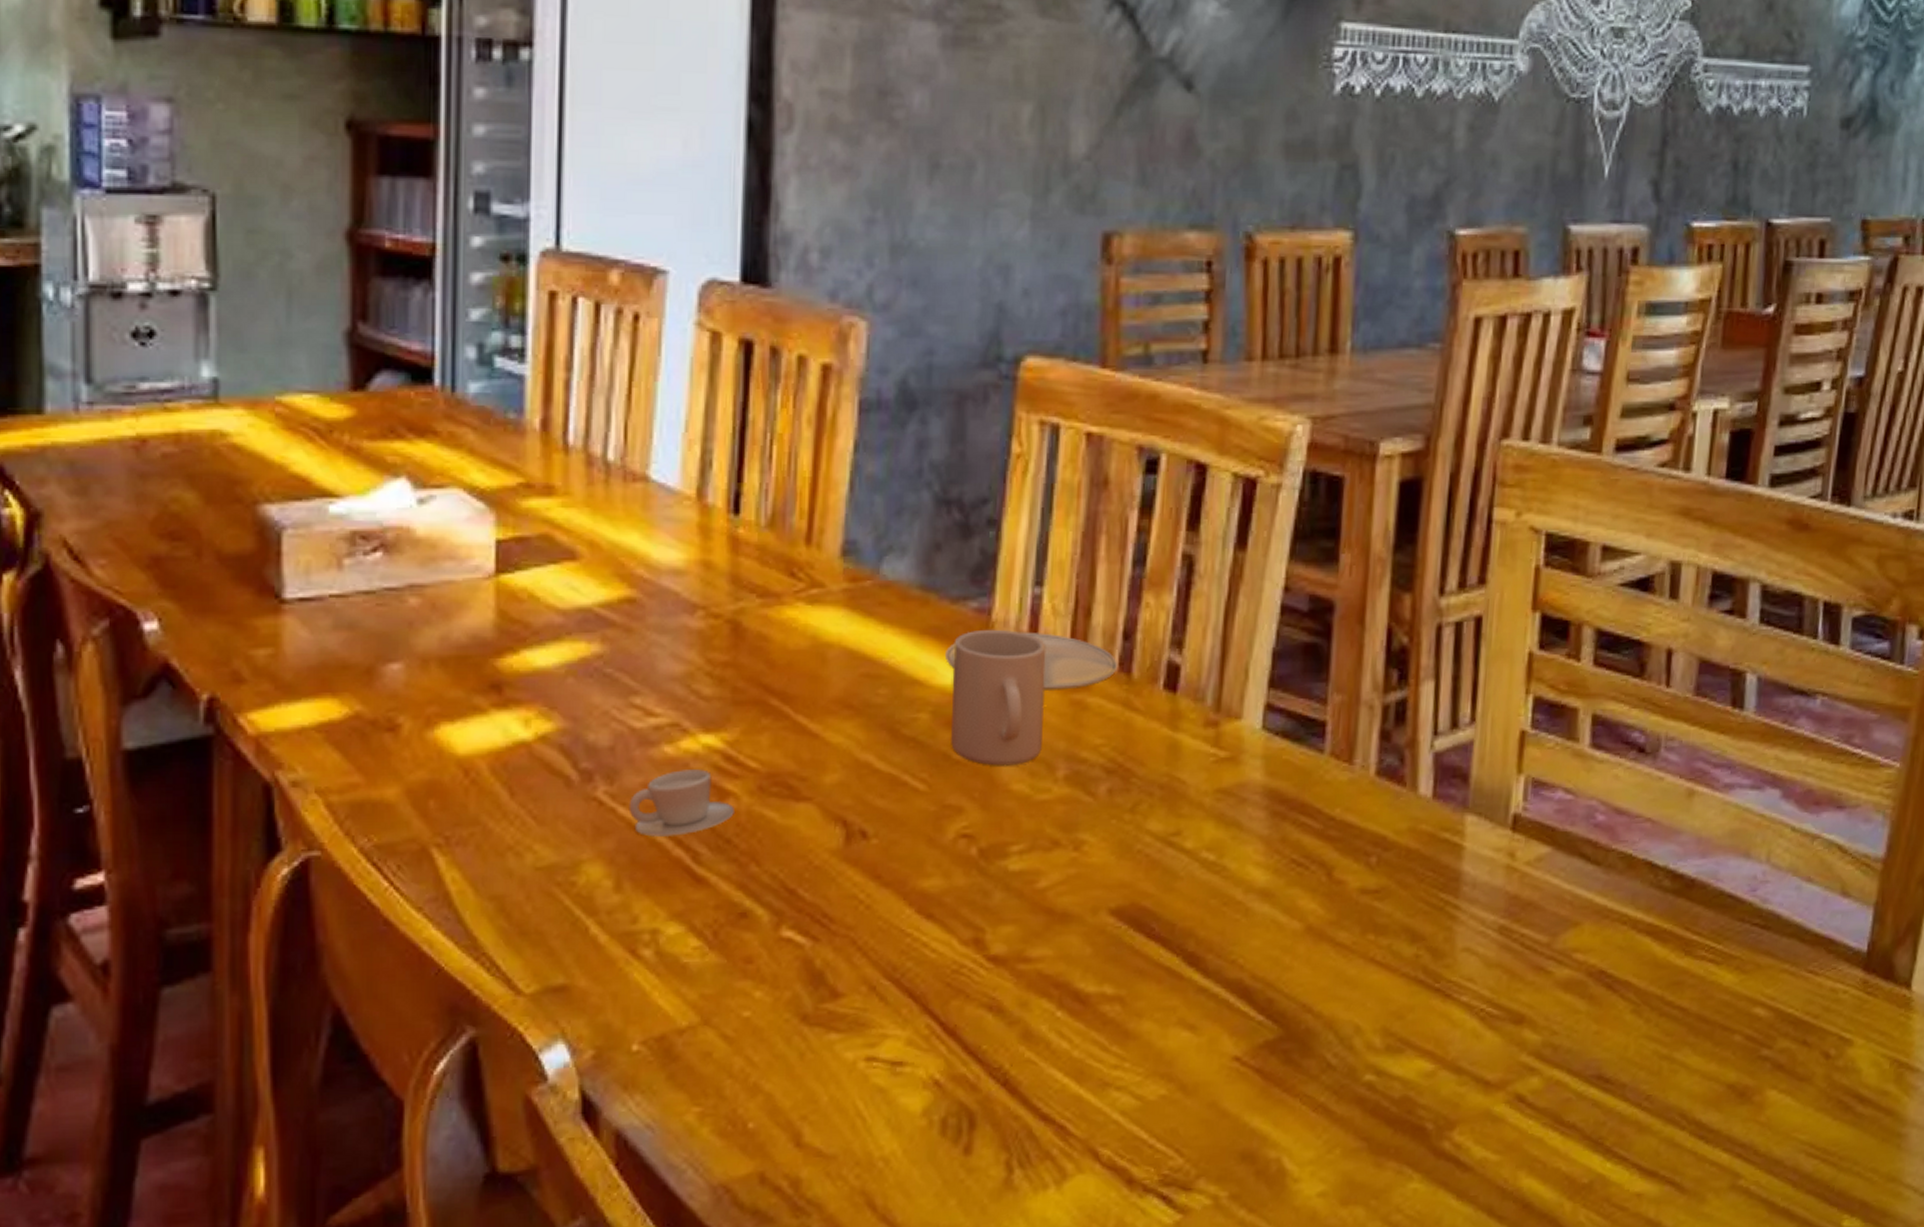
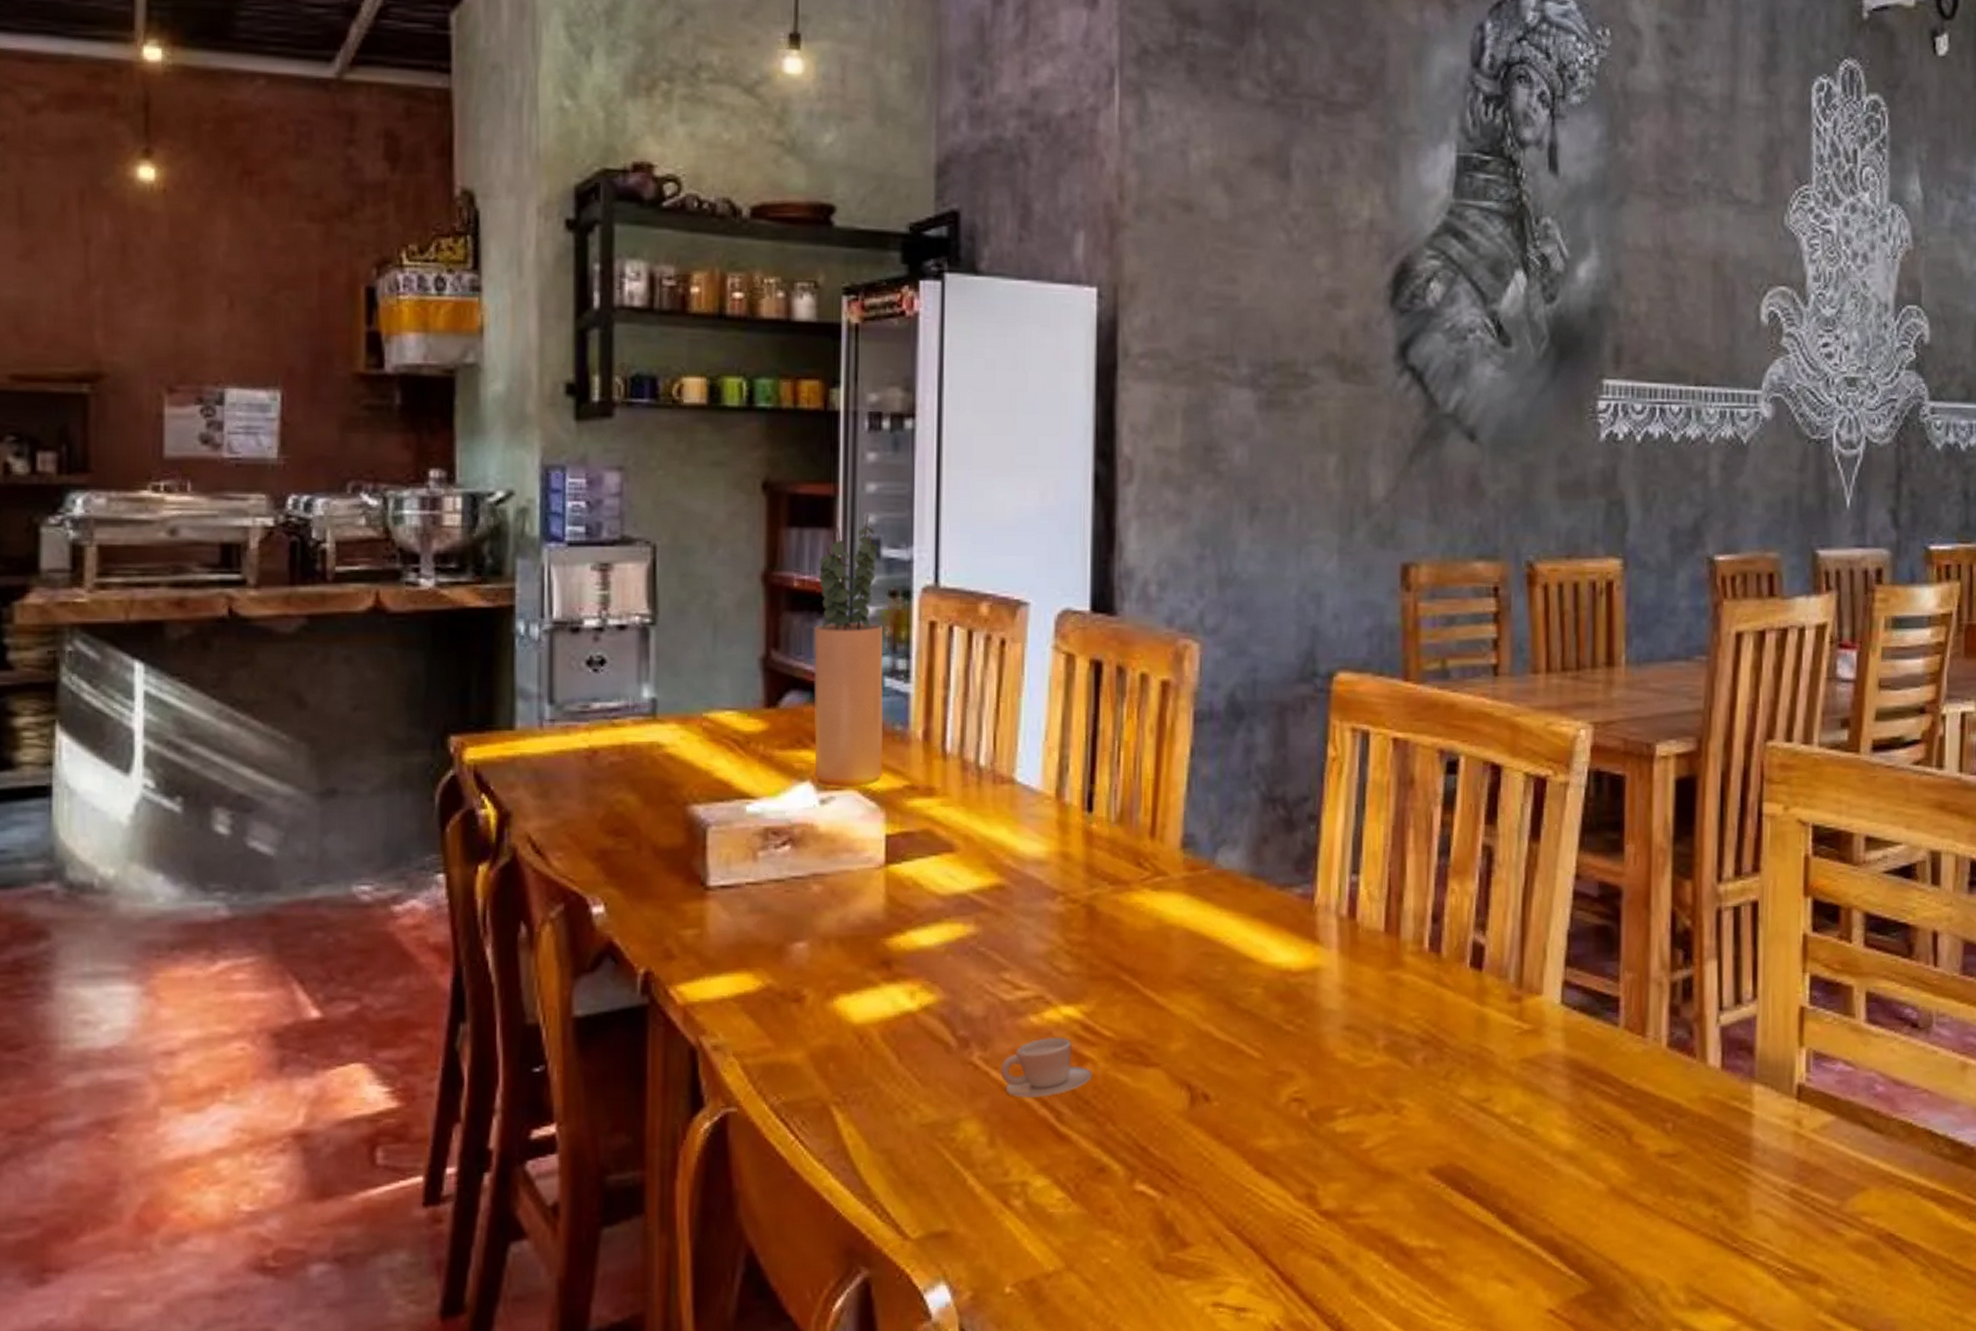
vase: none [410,161,494,485] -> present [814,513,883,788]
plate: present [944,632,1118,690] -> none [1273,915,1429,968]
cup: present [951,629,1047,766] -> none [1281,913,1365,1036]

